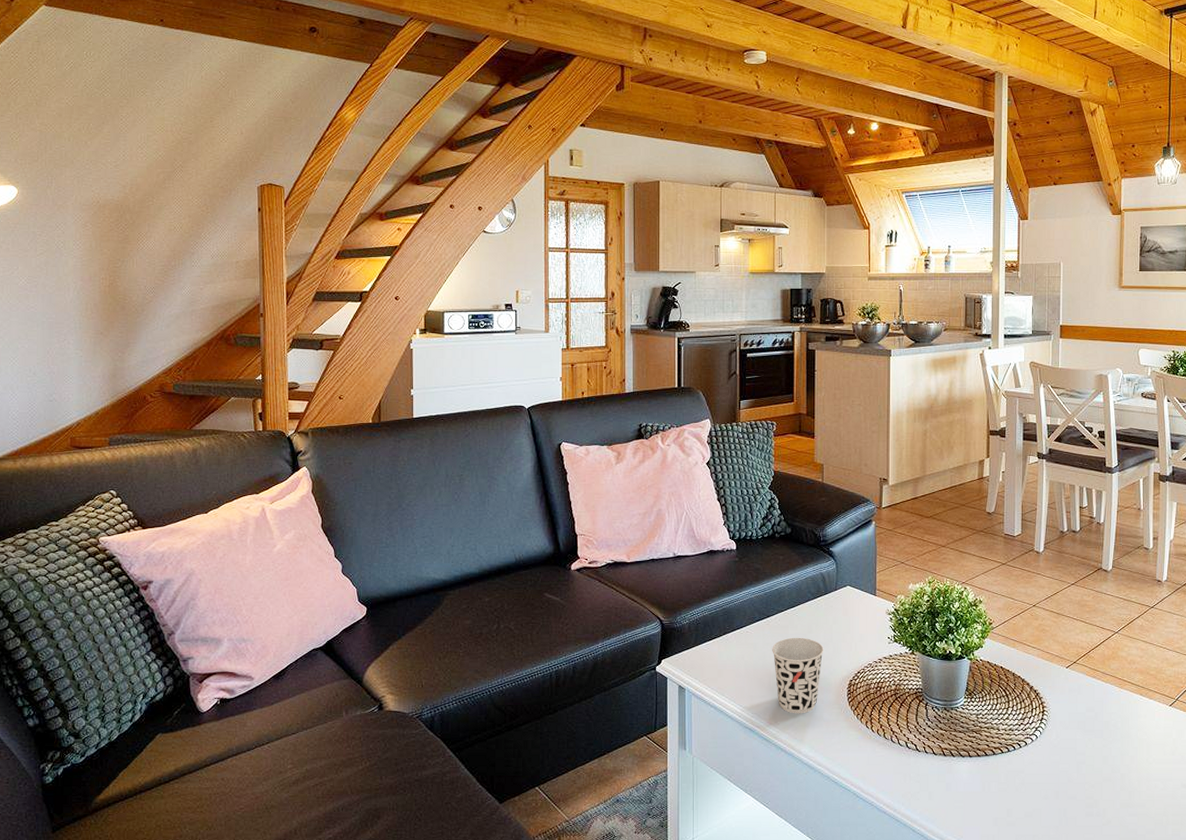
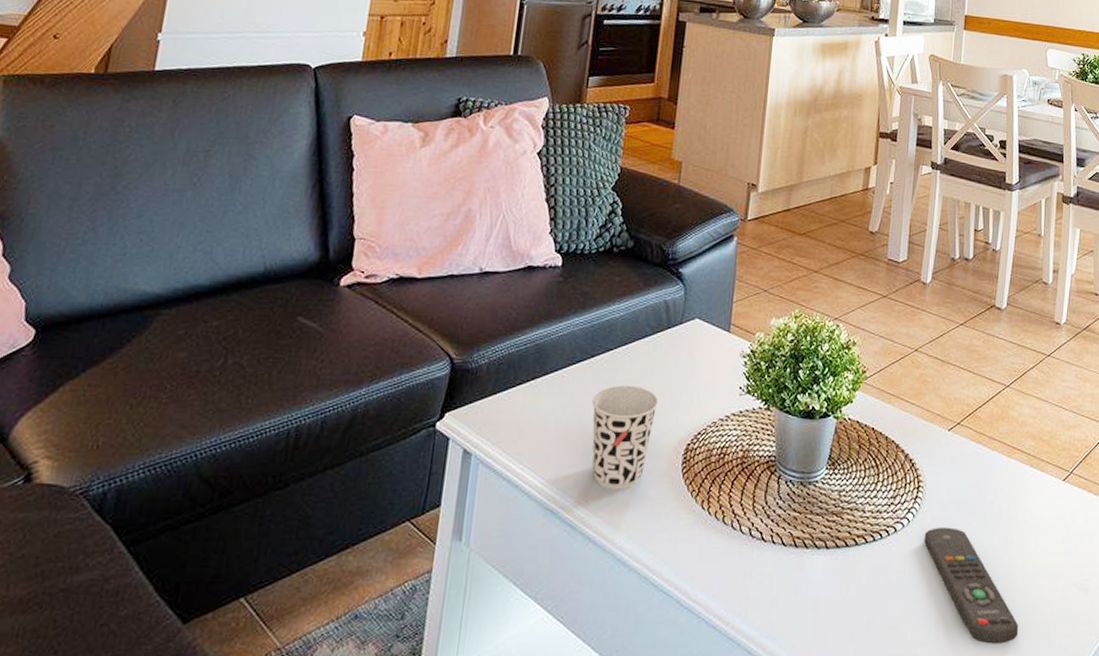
remote control: none [1051,742,1136,829] -> present [924,527,1019,644]

